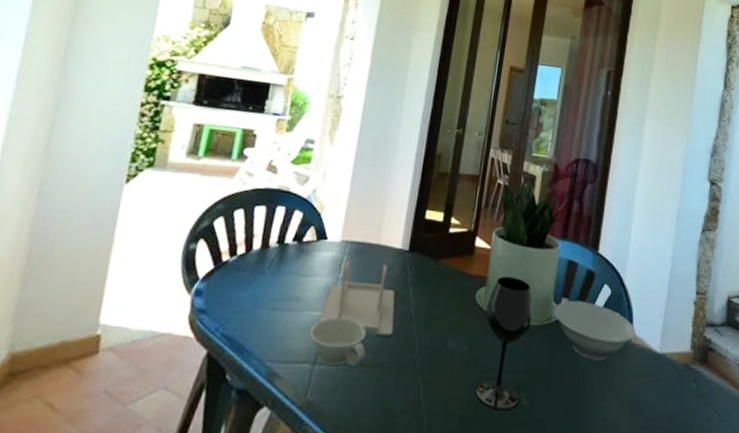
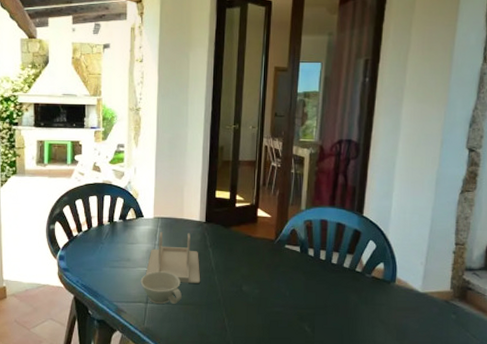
wineglass: present [474,276,533,411] -> none [266,237,309,335]
planter: present [475,180,567,329] -> none [261,161,333,276]
bowl: present [554,300,636,361] -> none [327,253,399,299]

